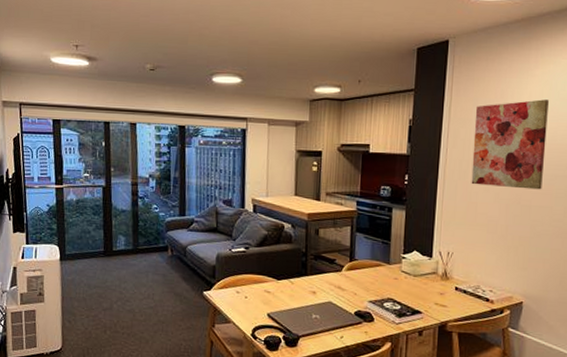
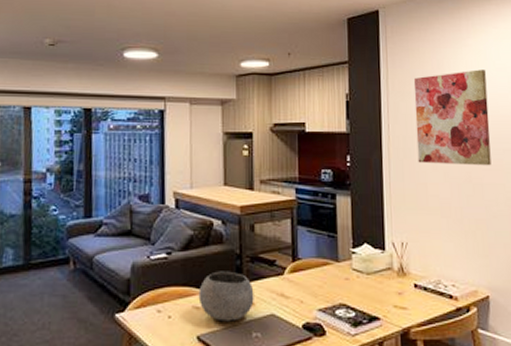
bowl: none [270,265,316,305] -> present [198,271,254,322]

